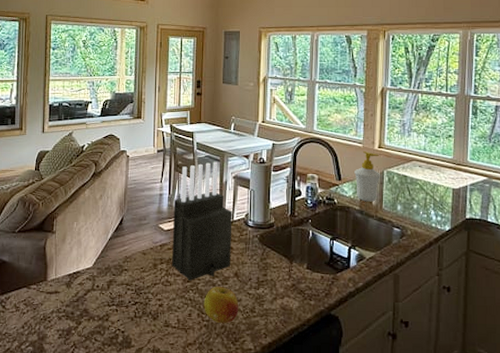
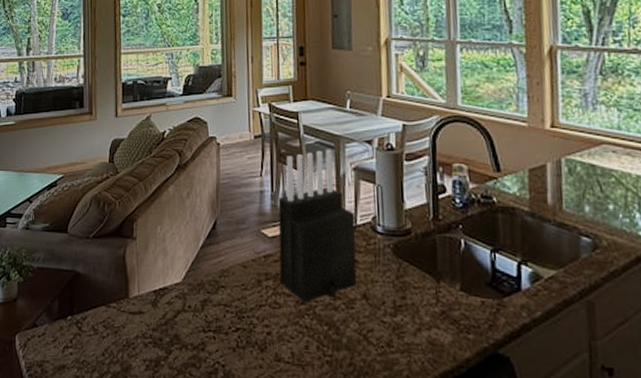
fruit: present [204,287,239,324] -> none [324,311,371,361]
soap bottle: present [354,151,381,202] -> none [518,133,558,201]

